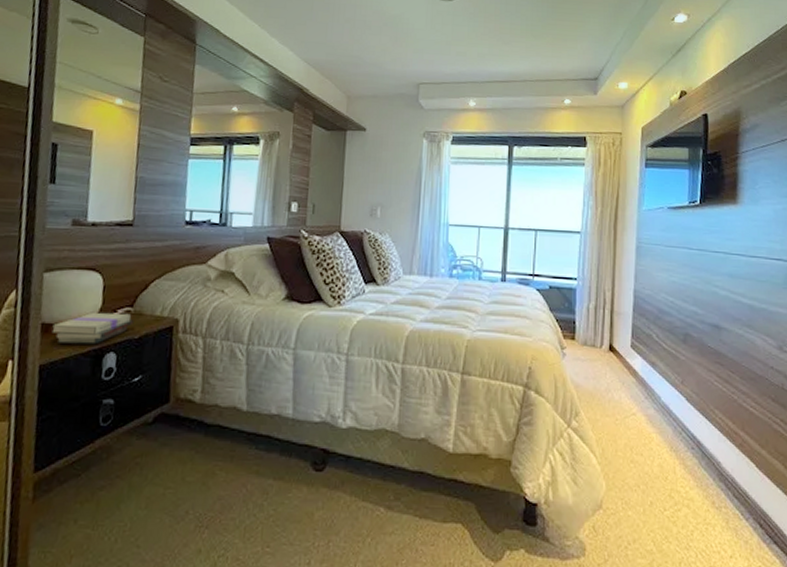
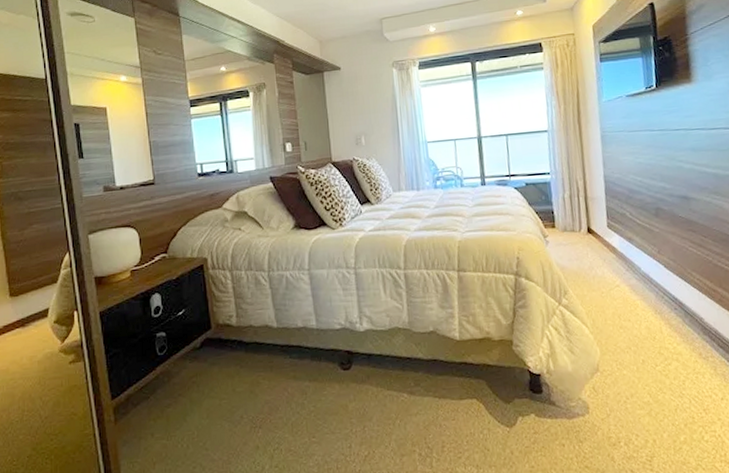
books: present [51,312,134,345] -> none [104,259,170,292]

